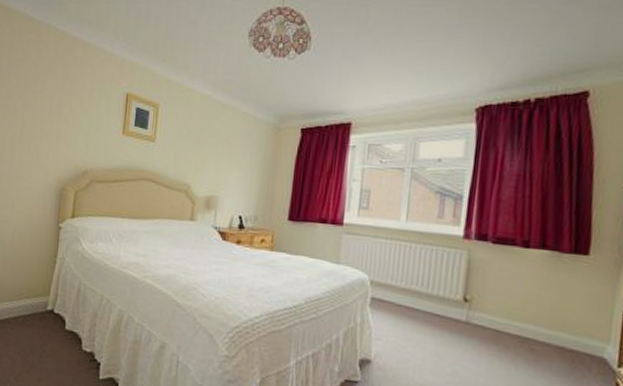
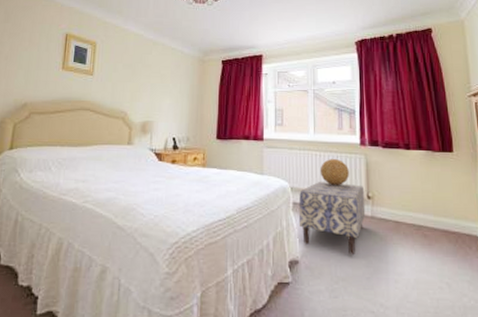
bench: none [376,276,462,362] -> present [298,181,366,256]
decorative sphere: none [407,251,446,283] -> present [319,158,350,185]

